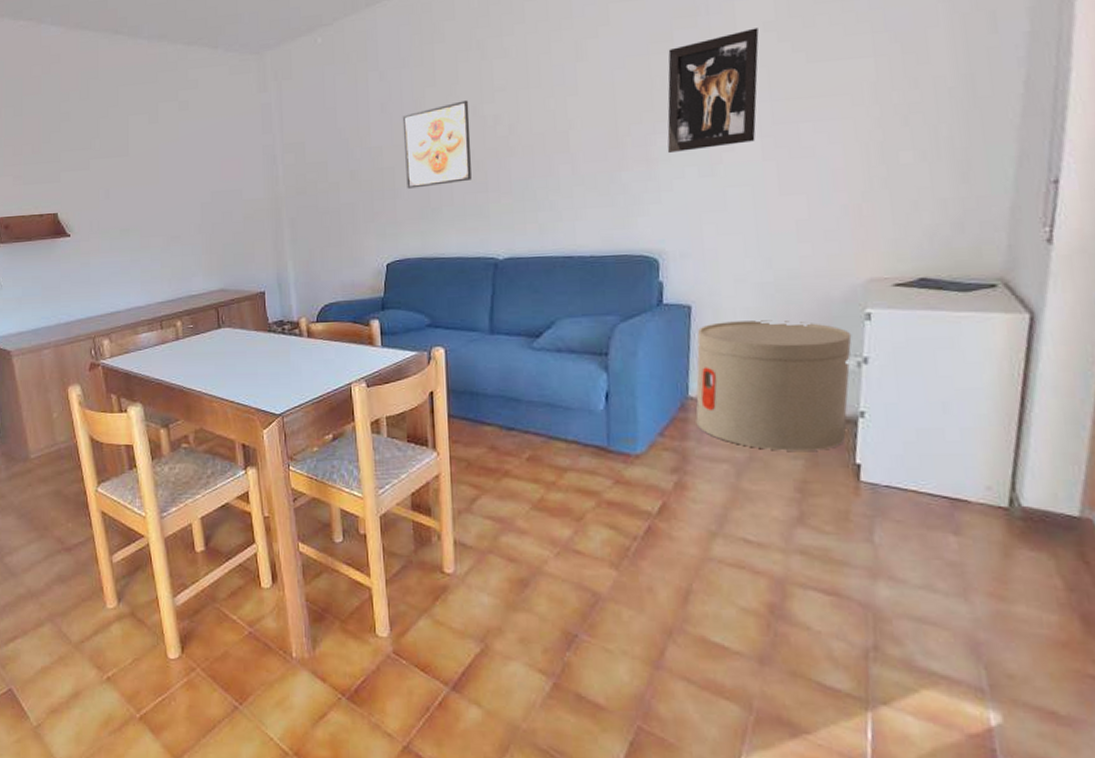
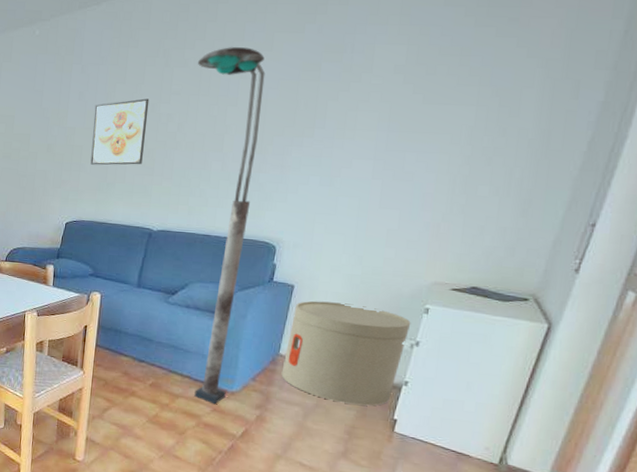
floor lamp: none [520,24,629,475] -> present [194,47,265,405]
wall art: present [667,28,759,154] -> none [299,69,390,164]

